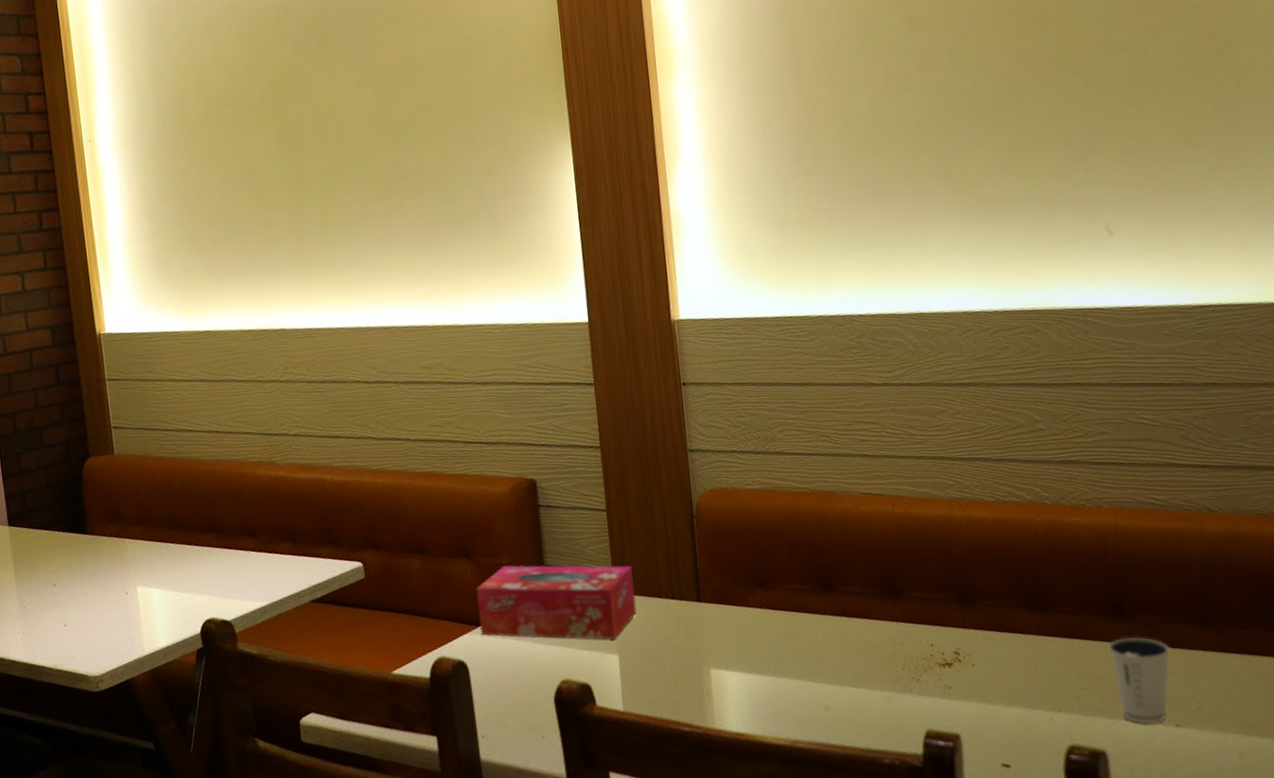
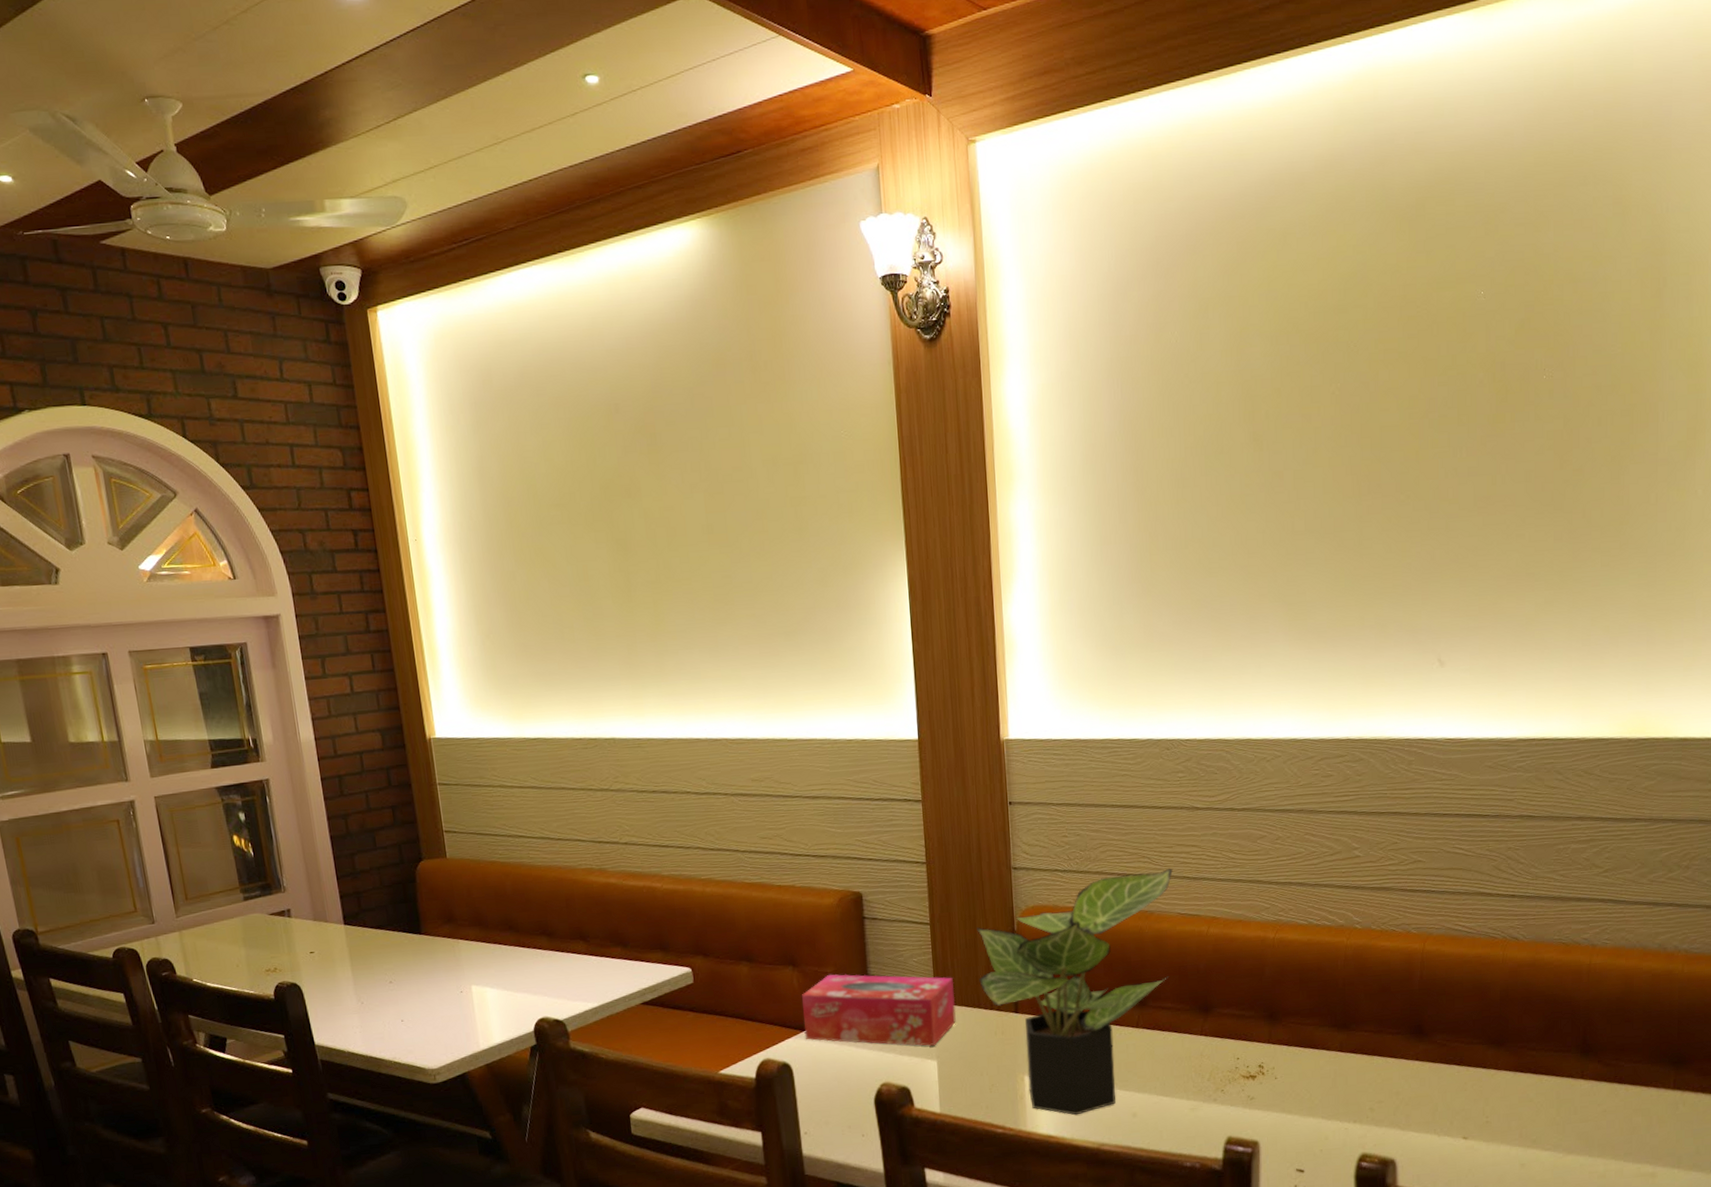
potted plant: none [654,446,854,711] -> present [977,868,1173,1115]
dixie cup: present [1108,636,1171,724] -> none [1405,1055,1464,1136]

